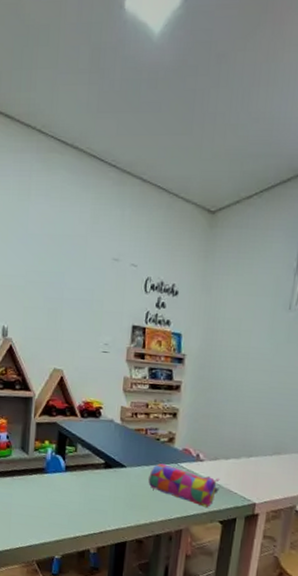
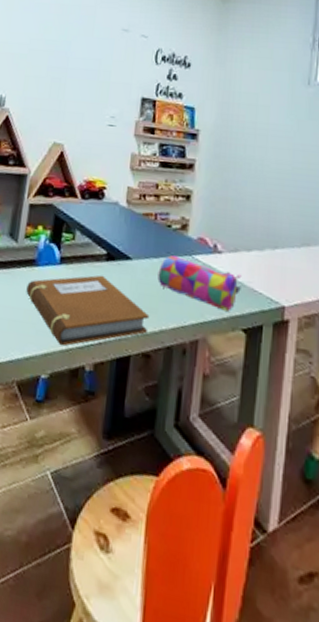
notebook: none [38,480,142,535] -> present [26,275,150,347]

